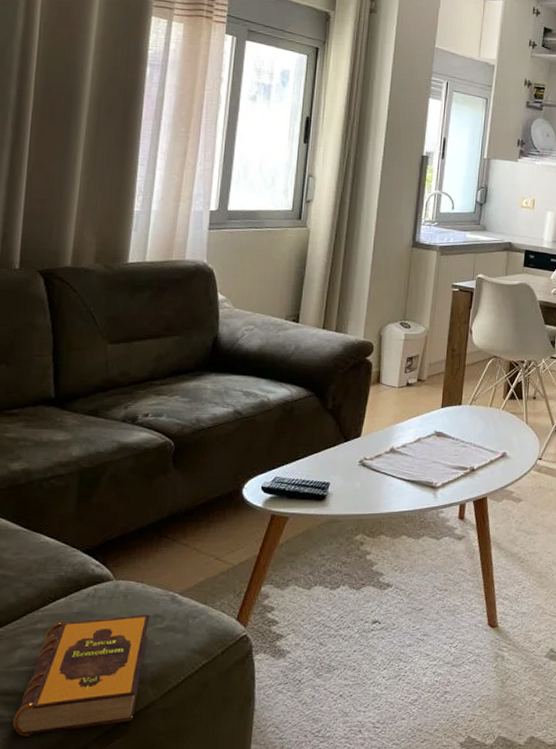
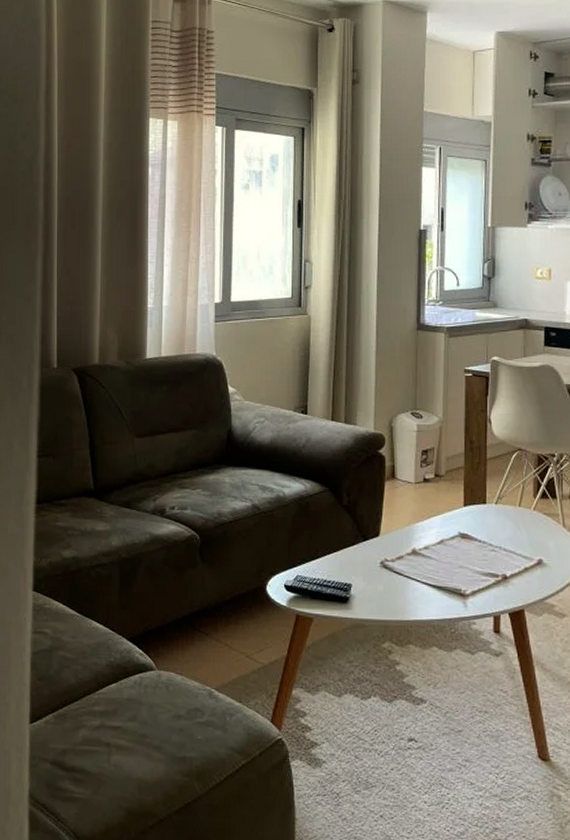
hardback book: present [13,614,151,737] -> none [82,706,191,814]

